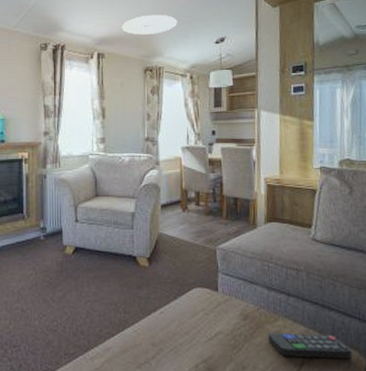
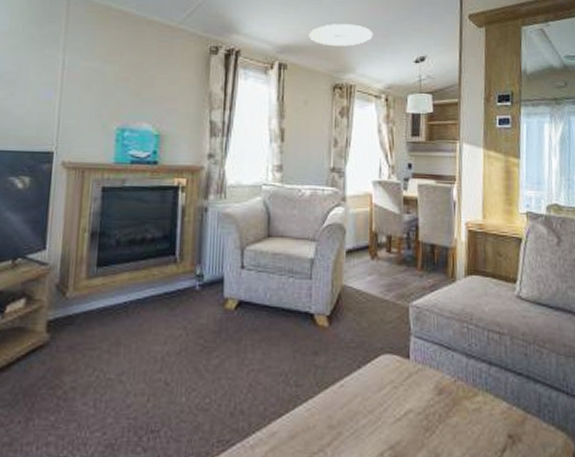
remote control: present [268,333,353,358] -> none [466,410,560,442]

